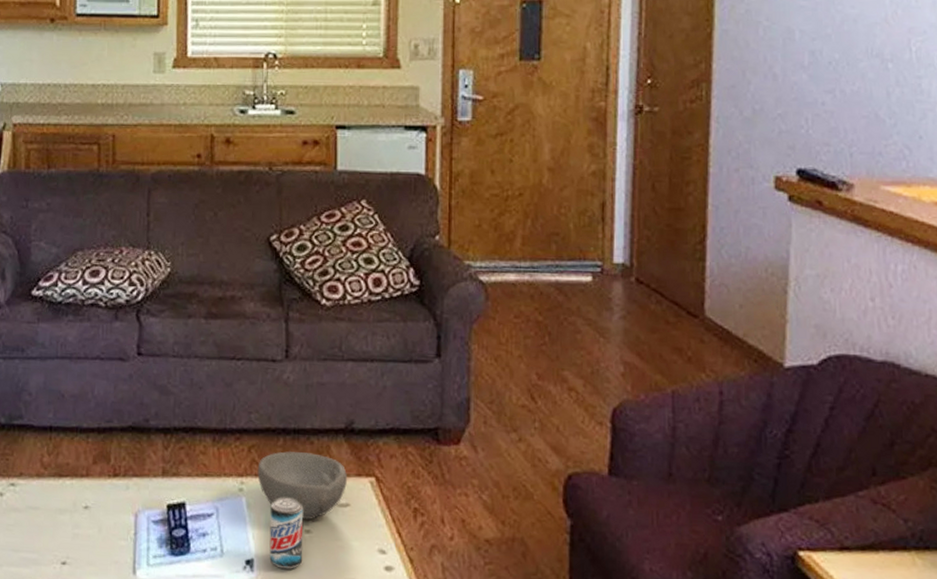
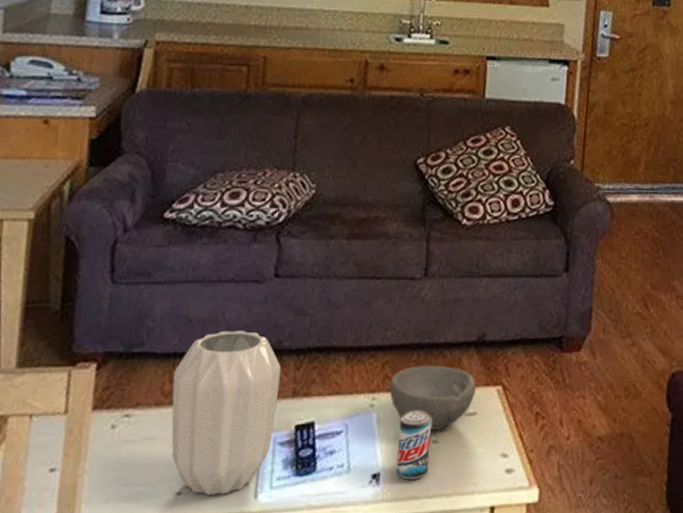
vase: none [50,407,150,568] -> present [171,330,282,495]

